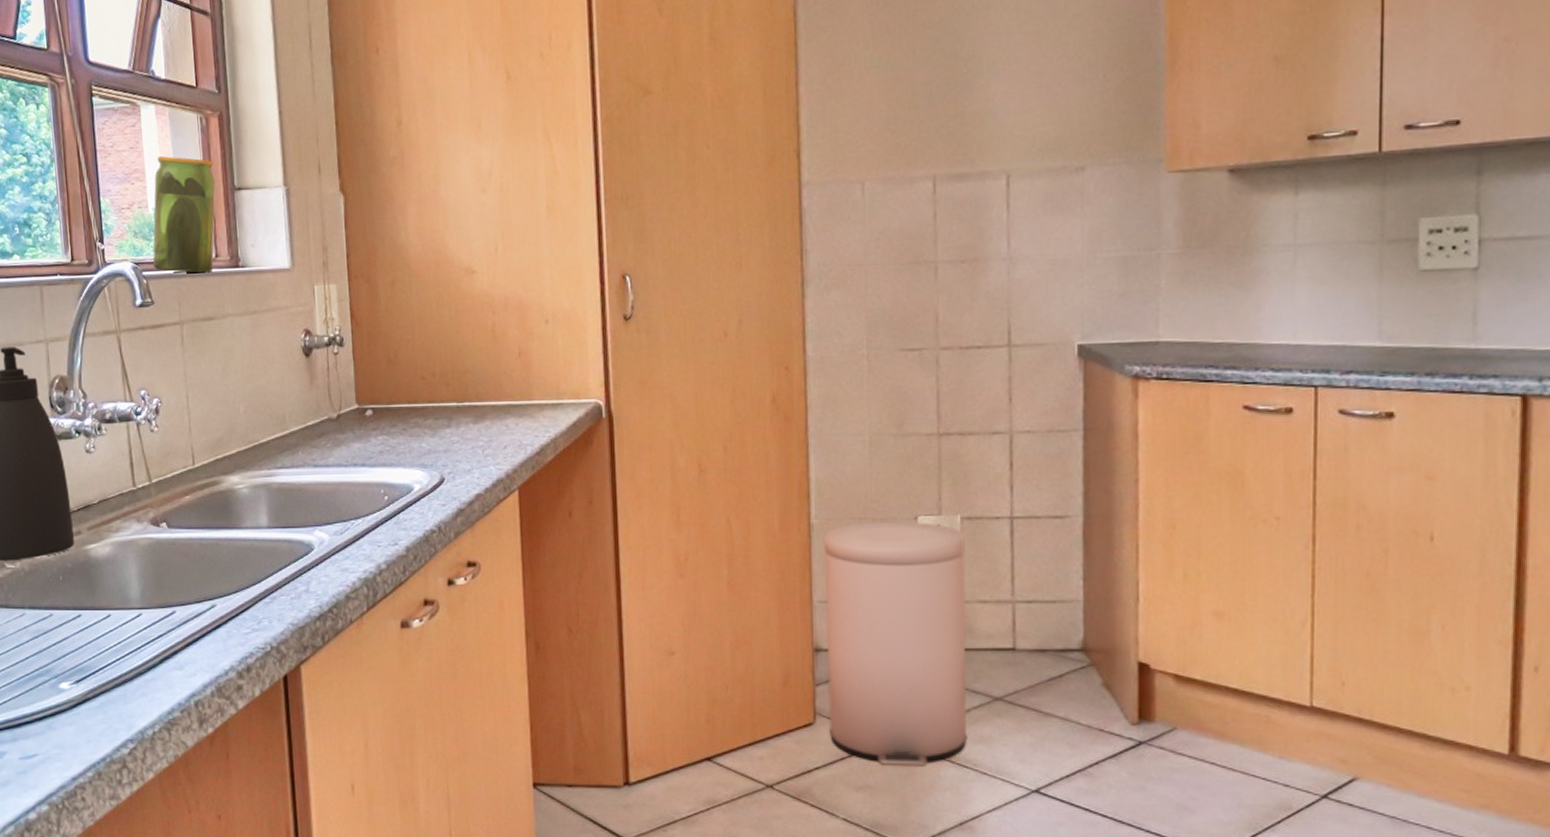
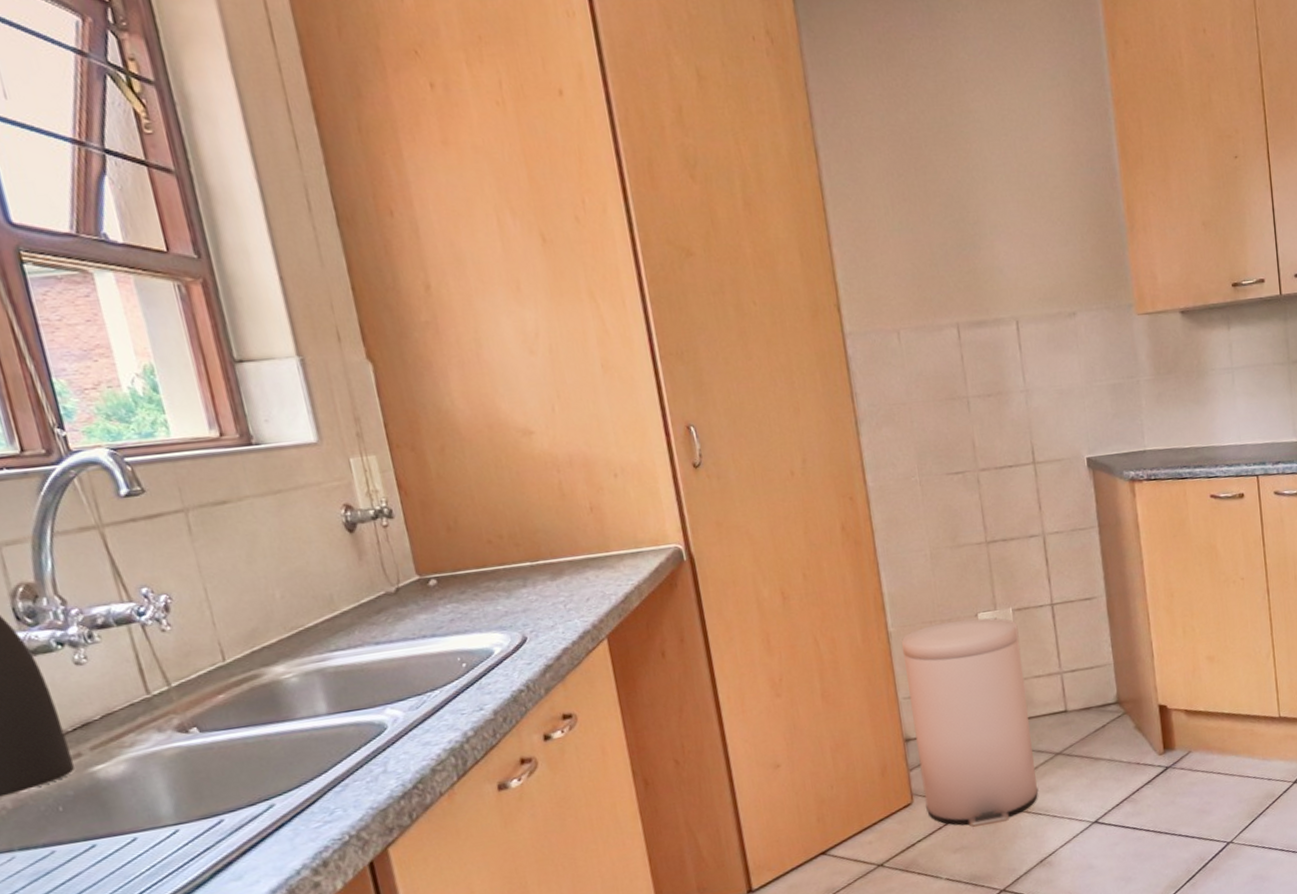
jar: present [152,156,216,274] -> none [124,328,220,456]

